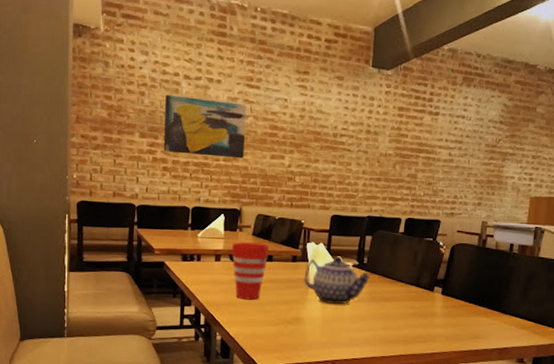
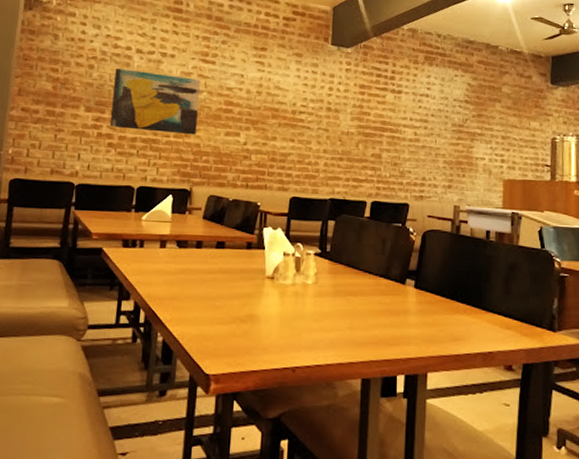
cup: present [231,242,270,300] -> none [179,226,222,293]
teapot: present [304,256,370,305] -> none [260,243,334,300]

